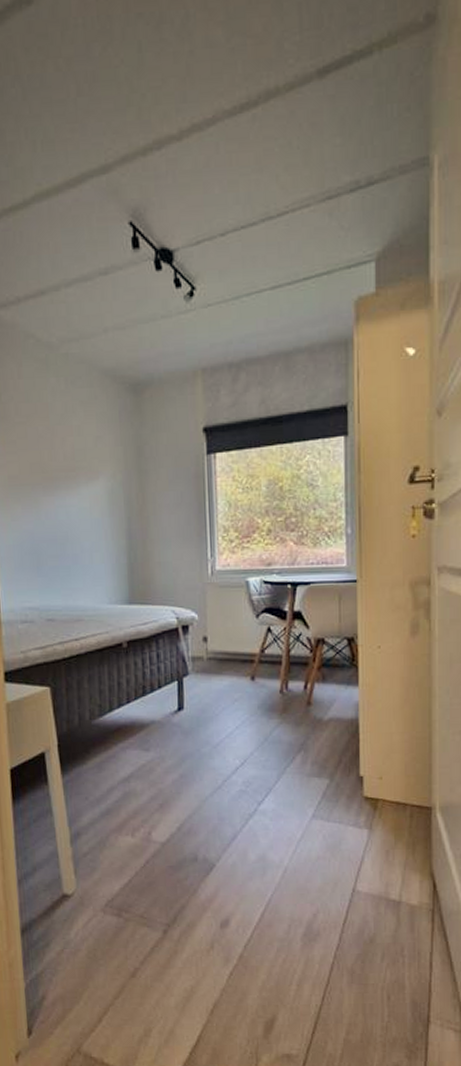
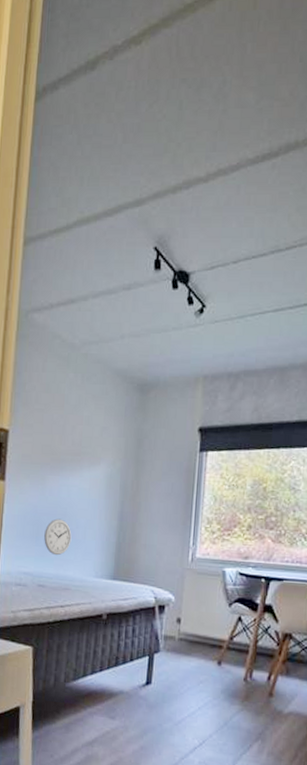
wall clock: none [46,544,78,585] -> present [44,518,72,556]

